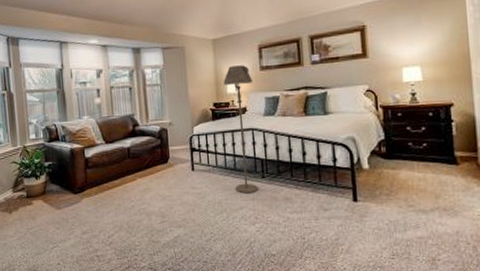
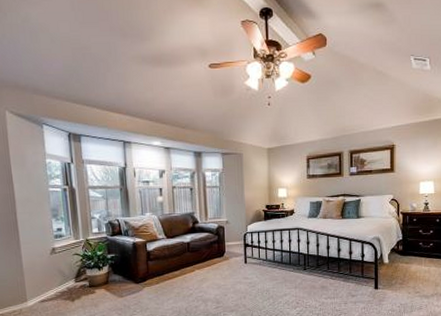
floor lamp: present [224,65,258,194] -> none [276,173,300,283]

